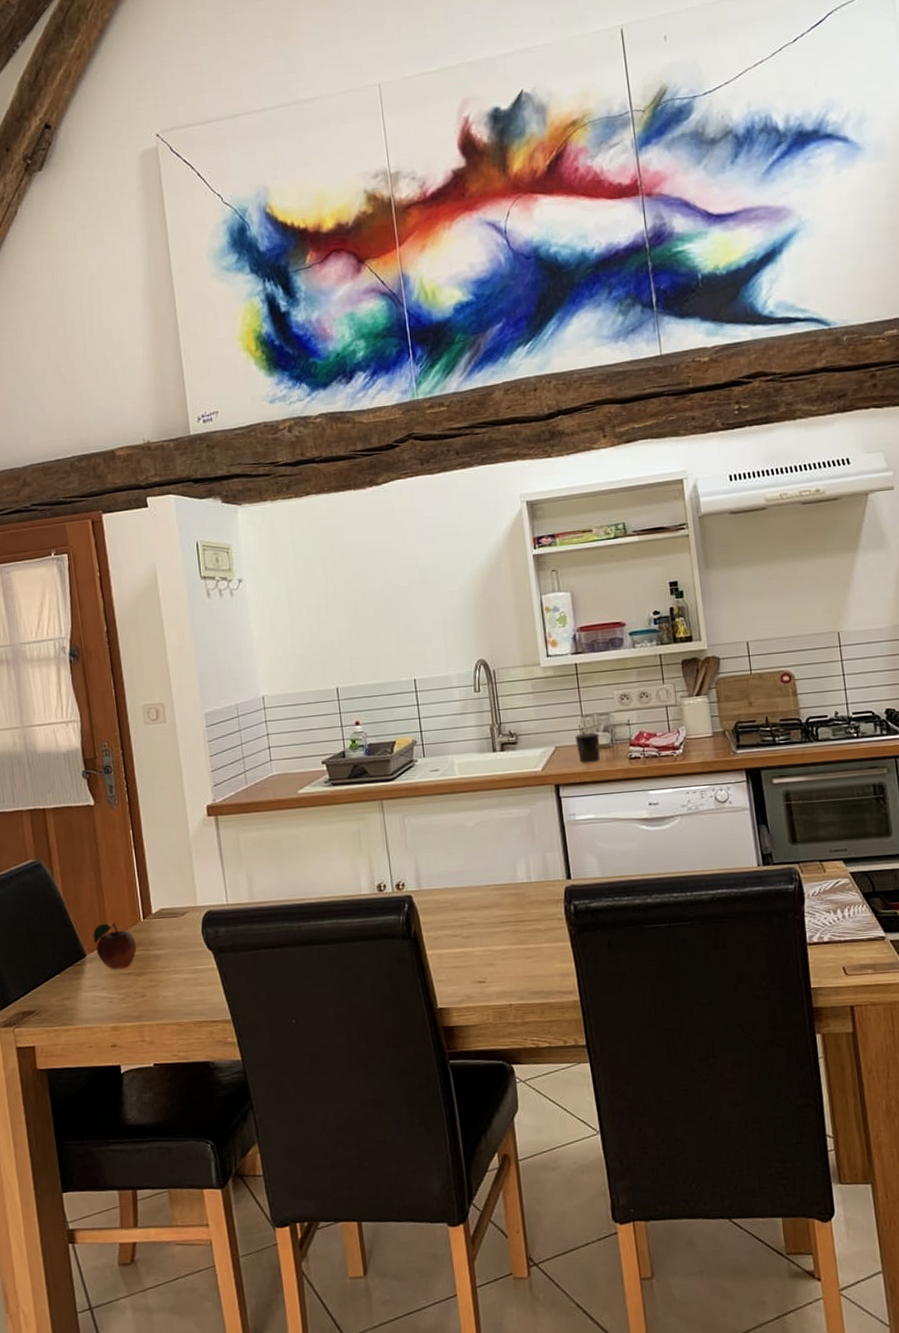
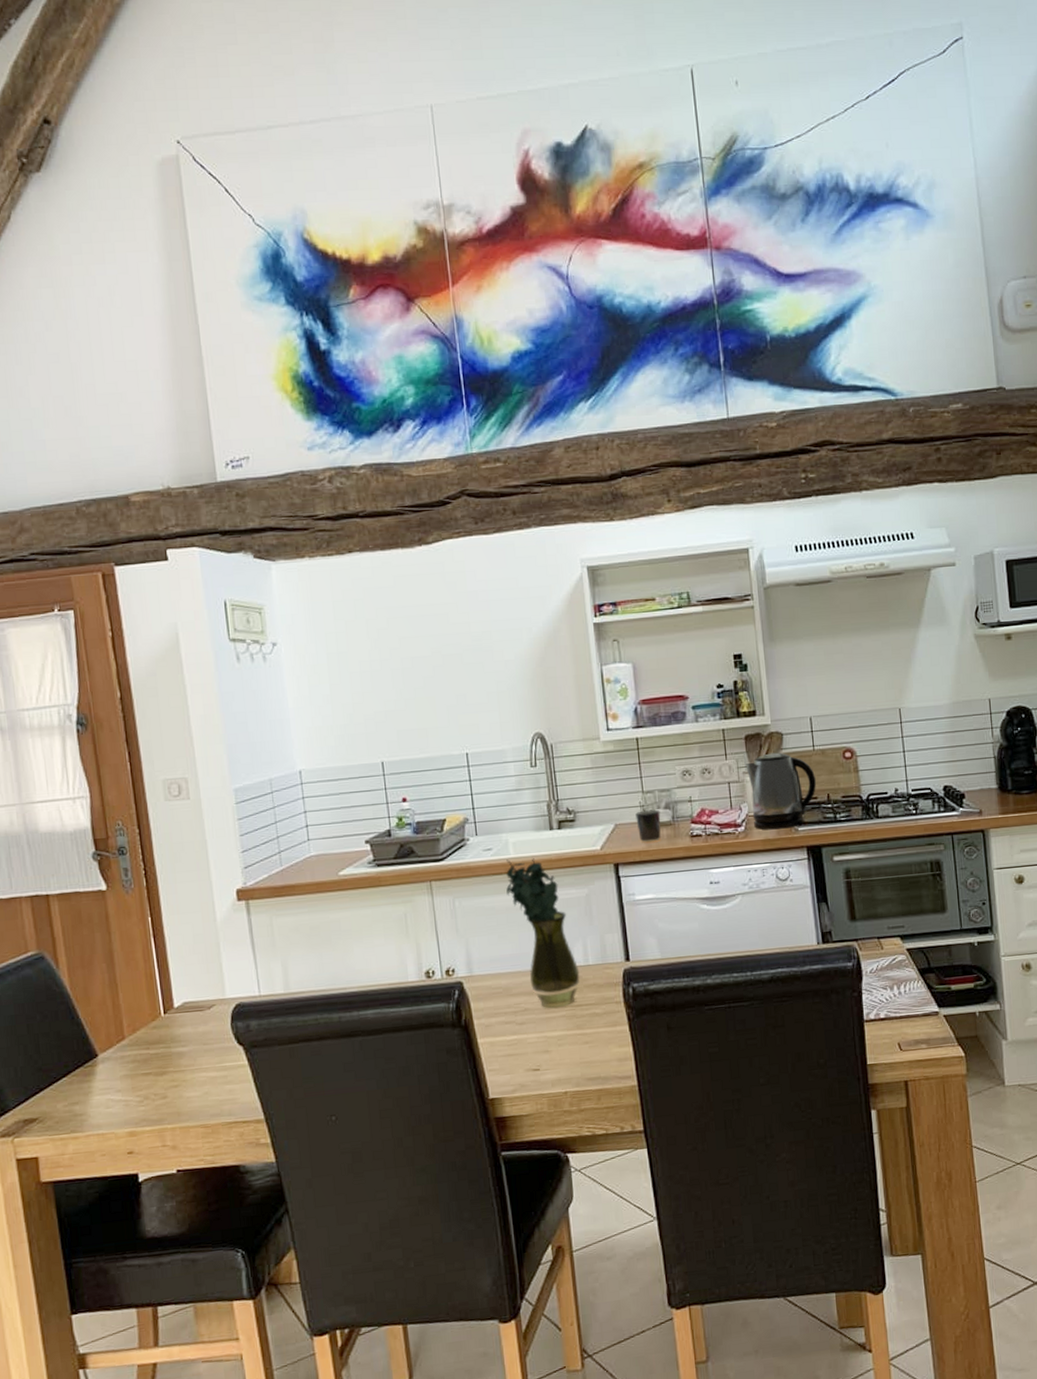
fruit: present [93,922,137,970] -> none [106,1018,157,1070]
vase: none [452,779,523,924] -> present [506,858,580,1009]
kettle: none [683,676,754,753] -> present [746,752,816,830]

